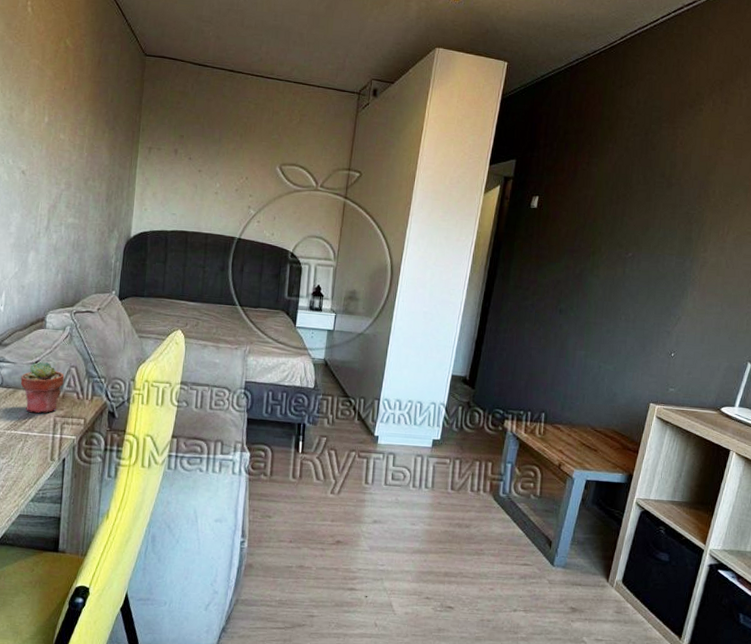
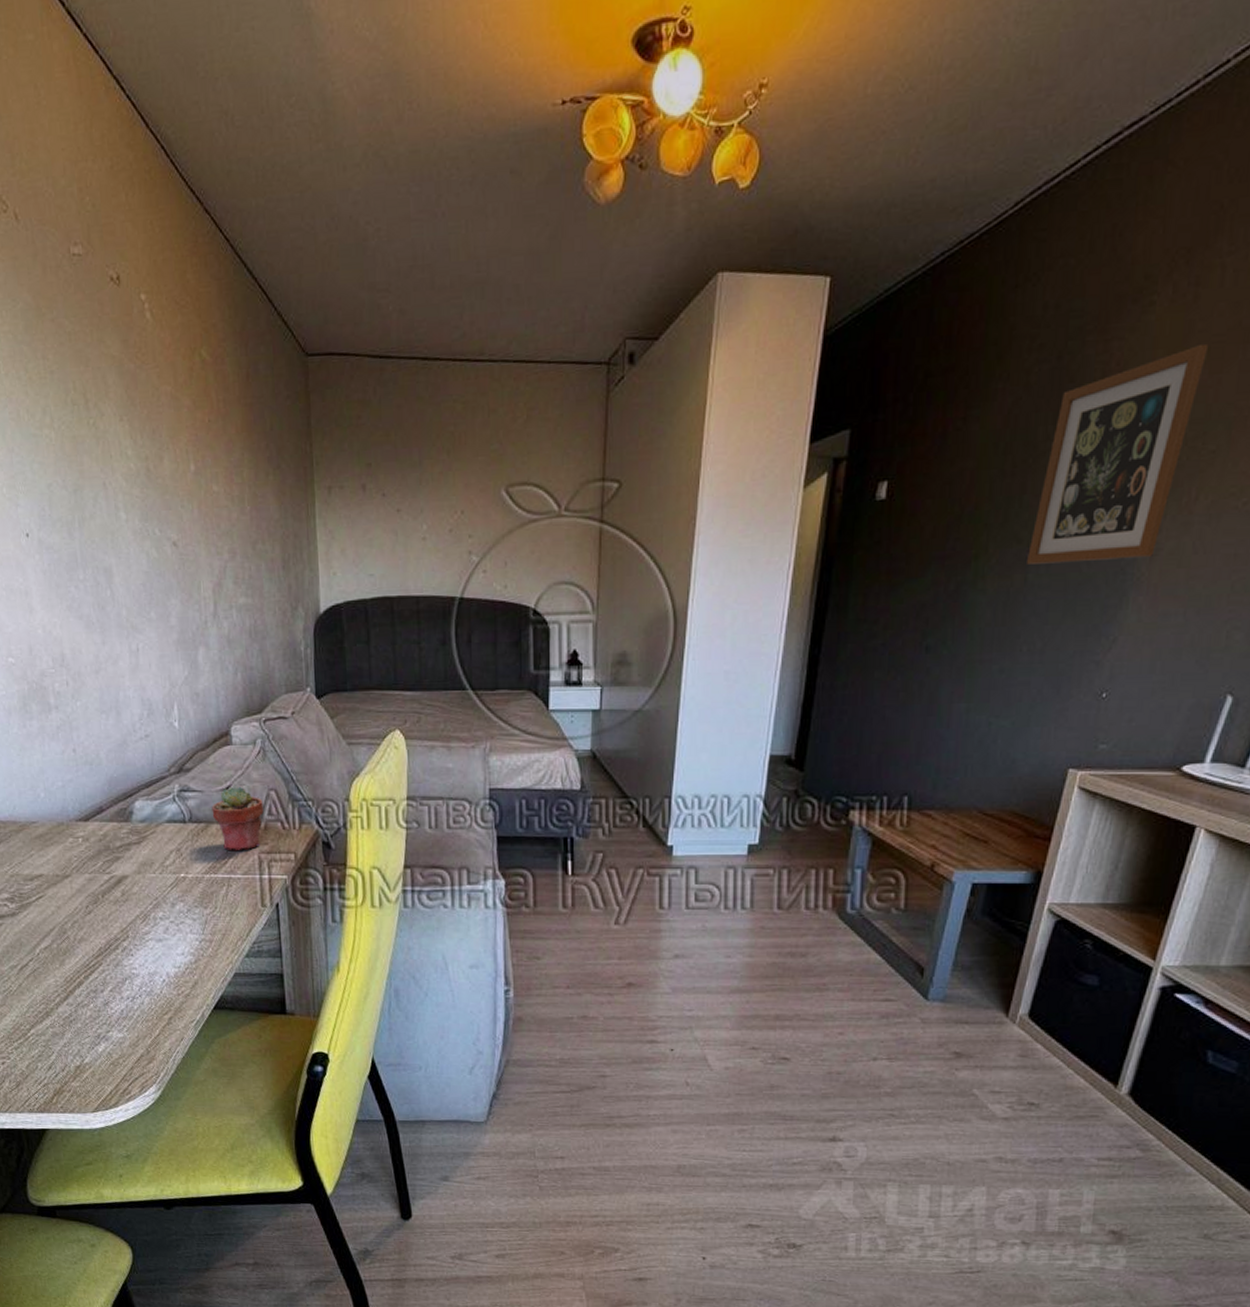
wall art: none [625,138,734,267] -> present [1027,343,1209,564]

